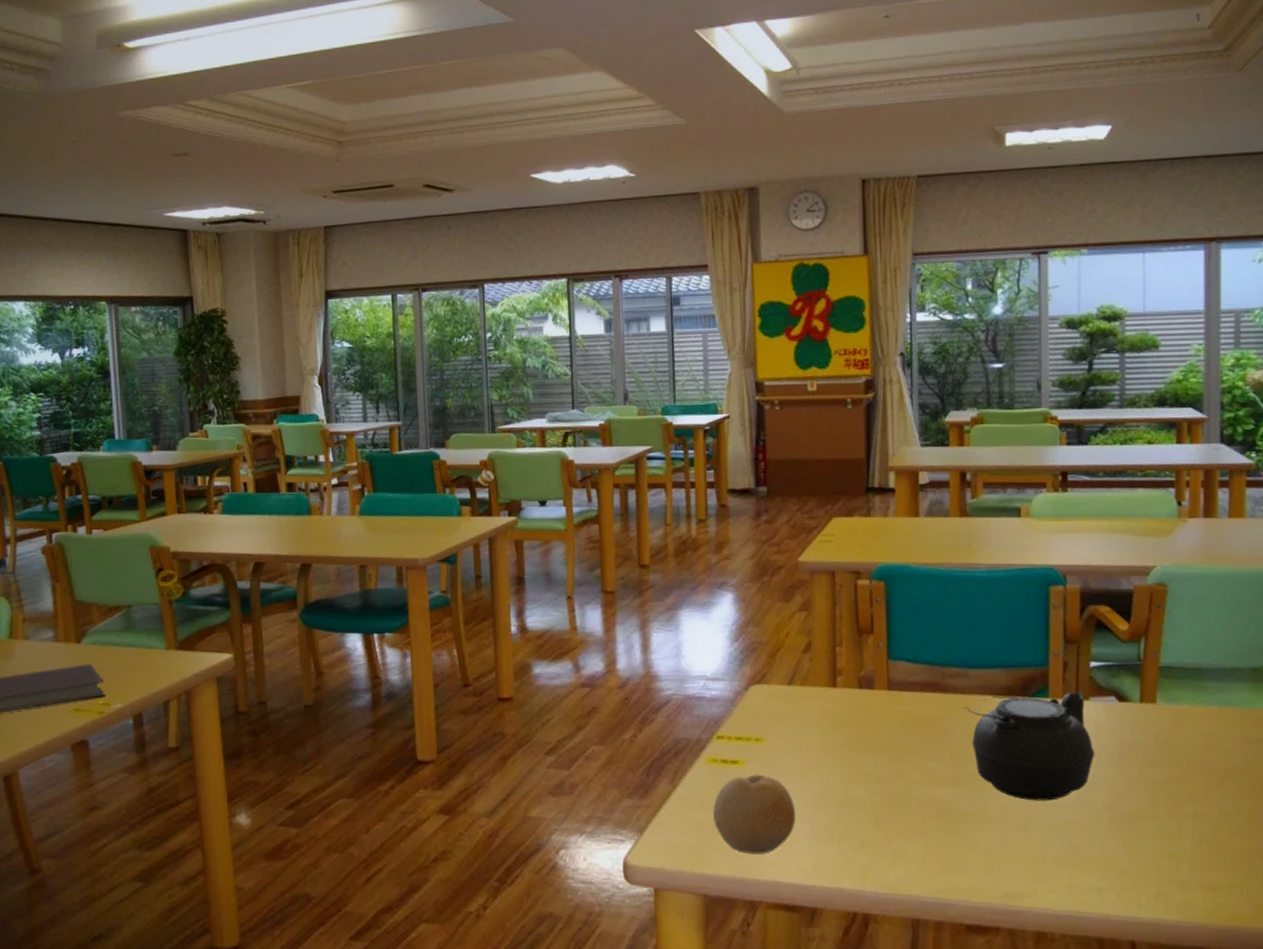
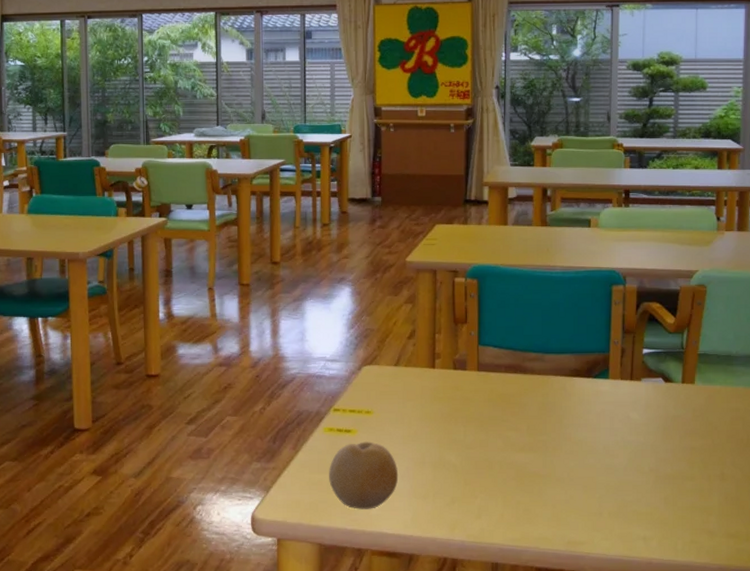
teapot: present [964,691,1095,801] -> none [540,373,644,464]

